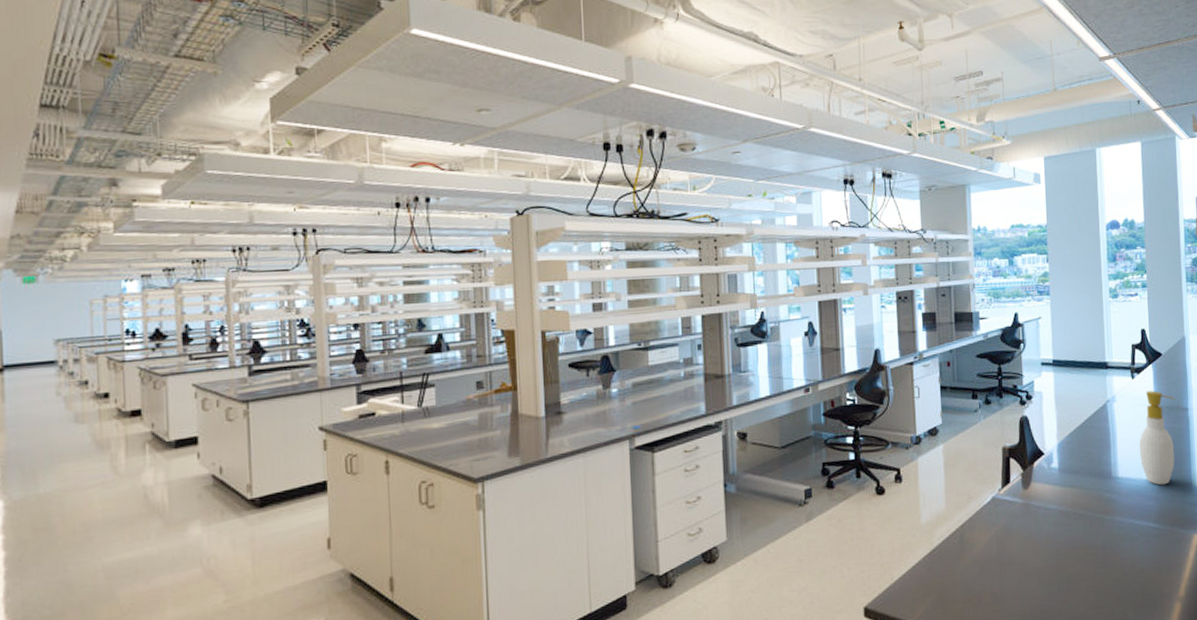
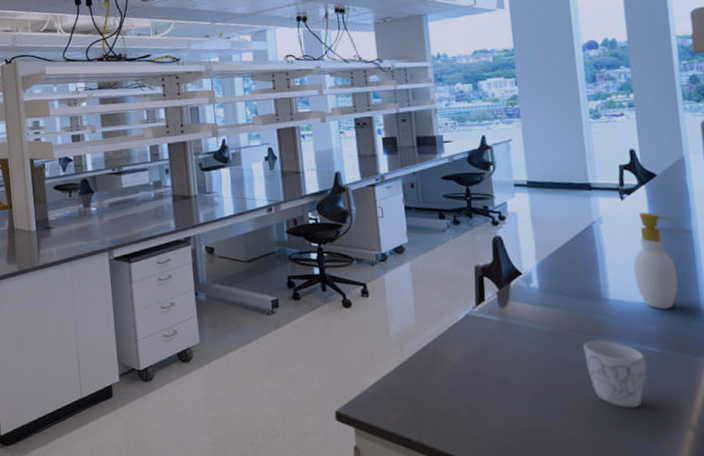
mug: none [1094,518,1147,584] -> present [583,340,648,408]

